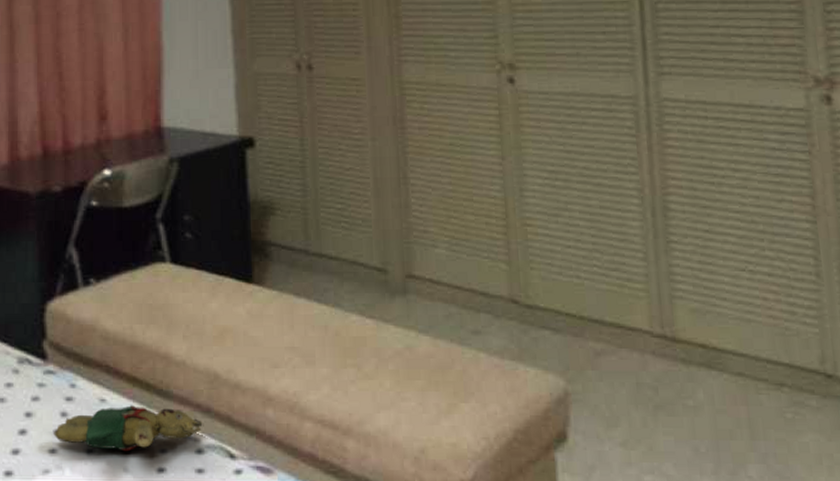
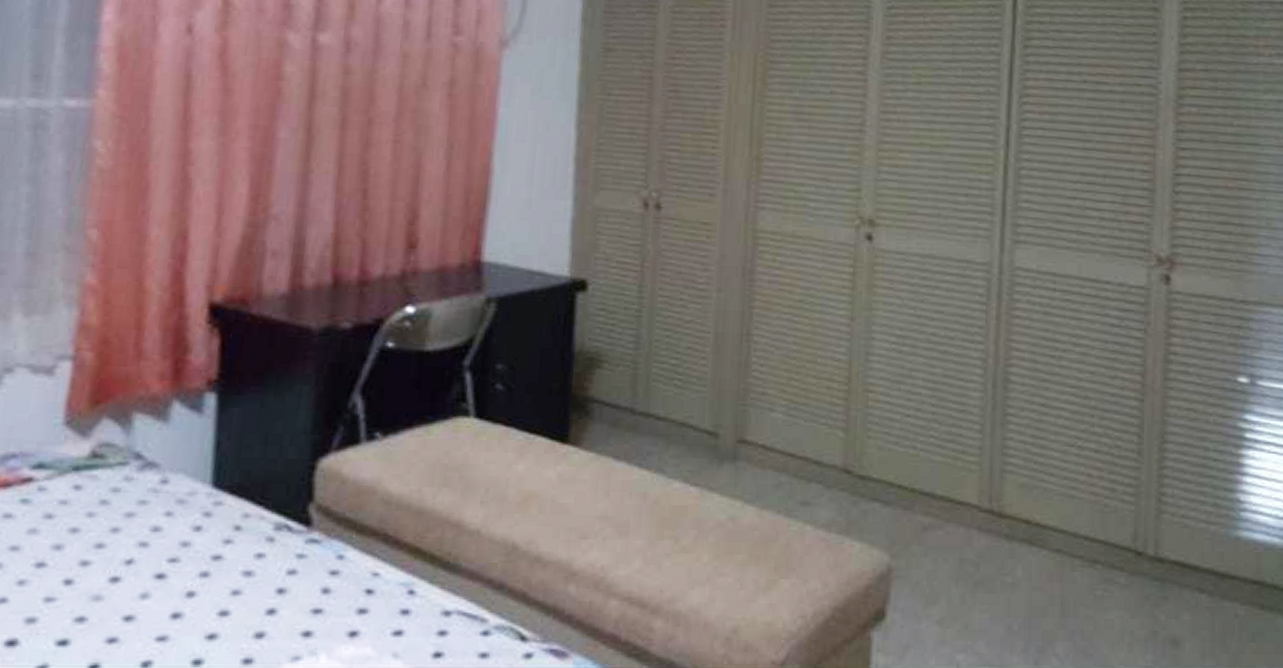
teddy bear: present [54,405,203,452] -> none [310,580,493,634]

